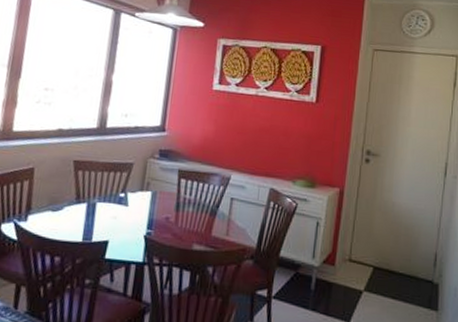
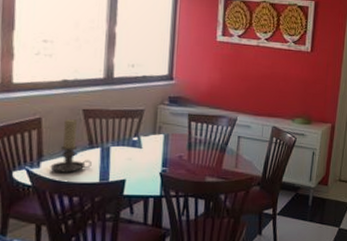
candle holder: none [36,170,77,229] -> present [50,119,92,173]

